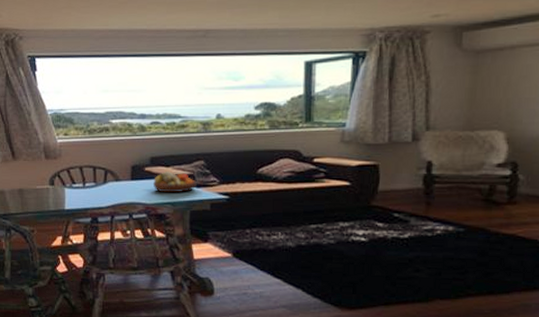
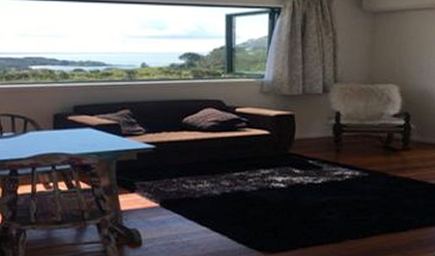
fruit bowl: present [153,171,198,193] -> none [77,120,124,143]

